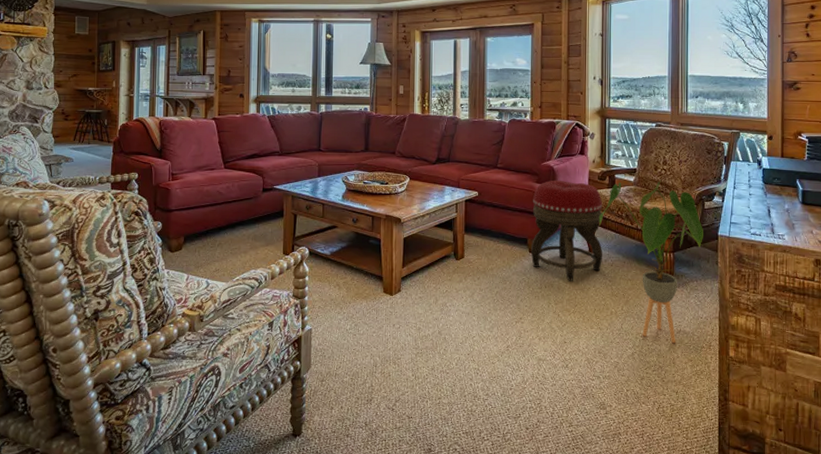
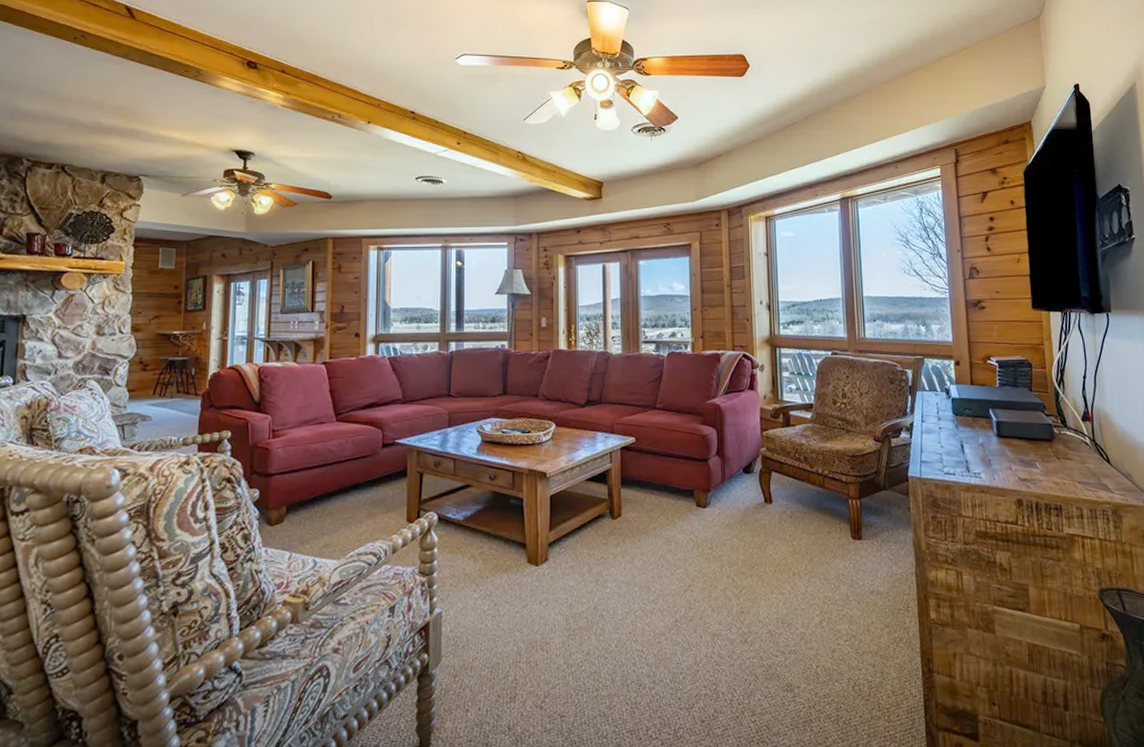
footstool: present [531,180,603,281] -> none [698,420,780,538]
house plant: present [599,180,703,343] -> none [774,416,892,606]

